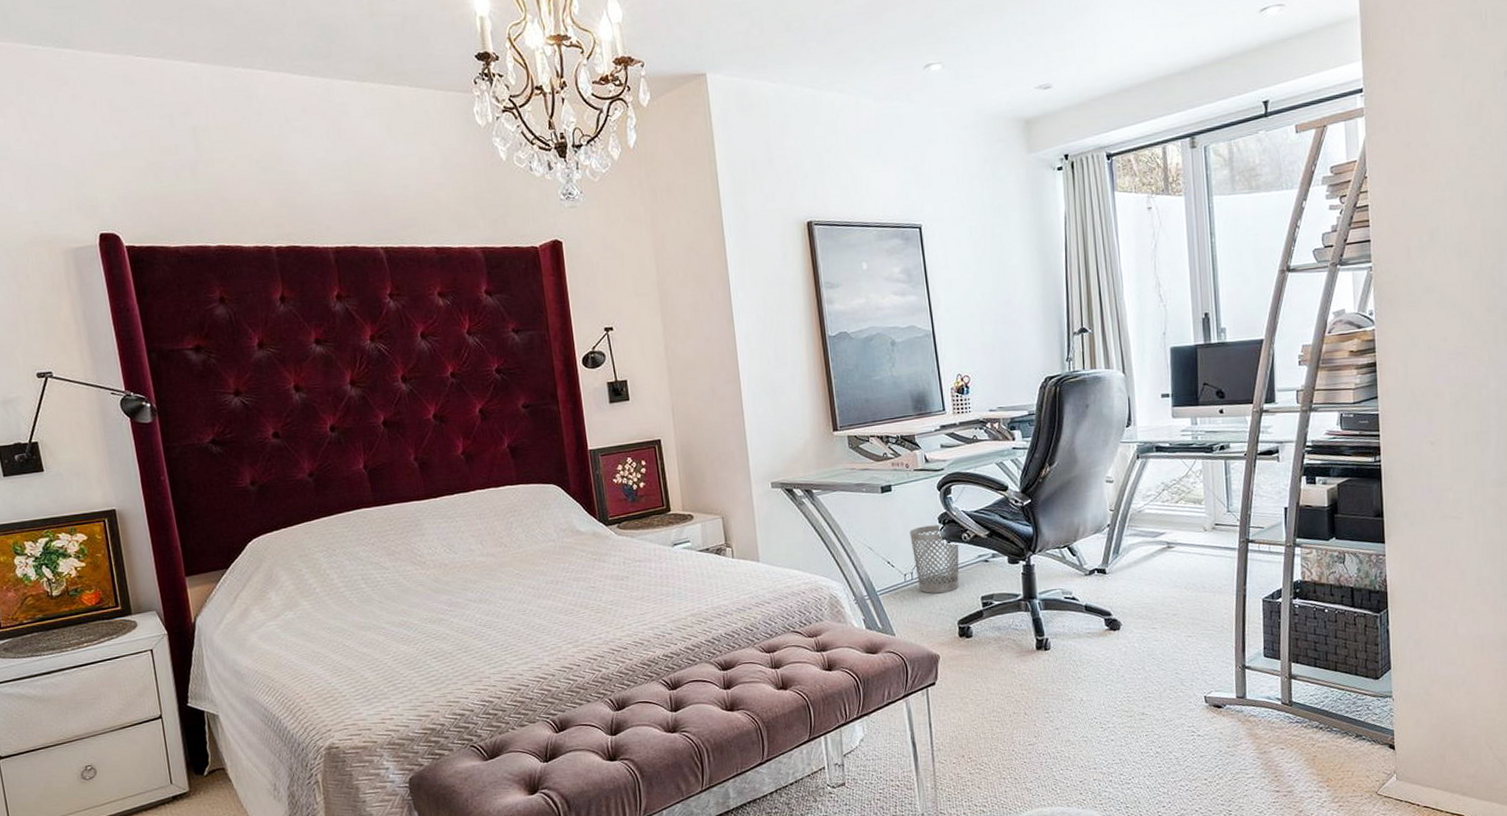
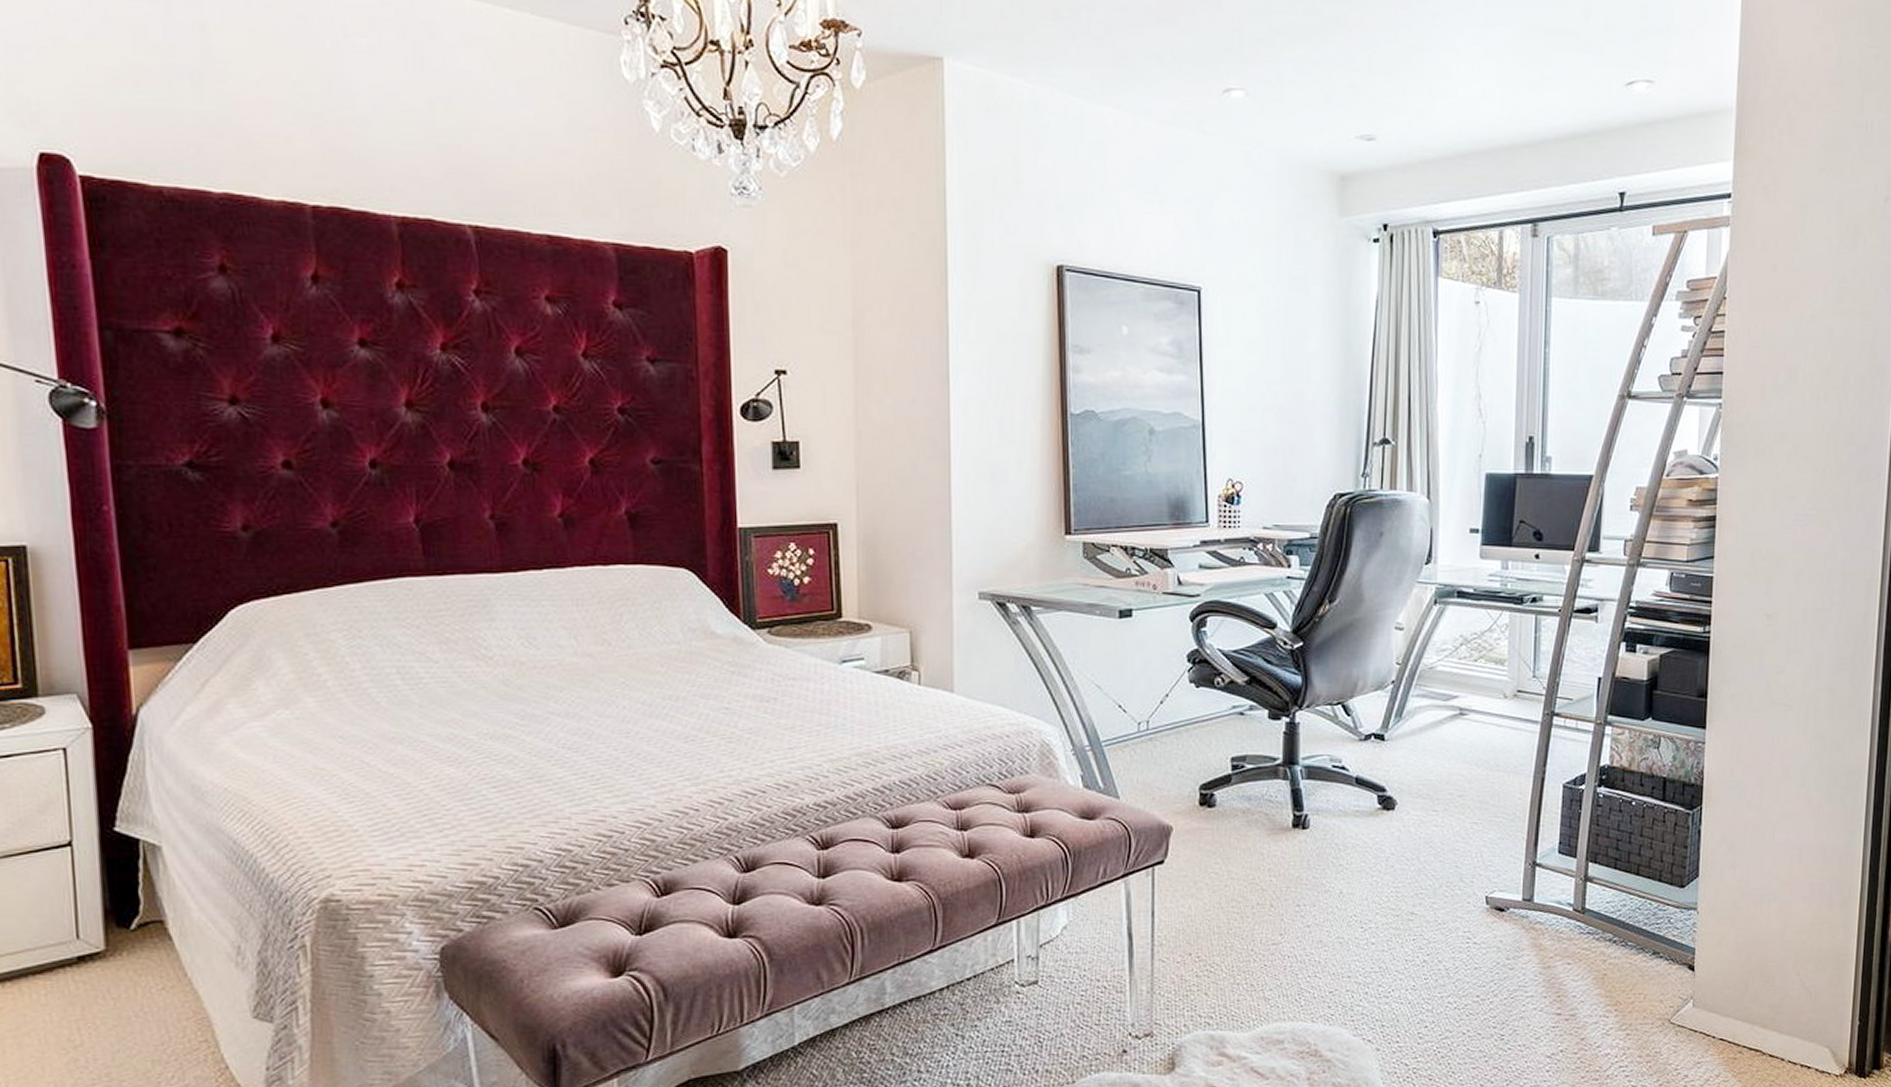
wastebasket: present [910,524,960,594] -> none [1150,664,1210,750]

